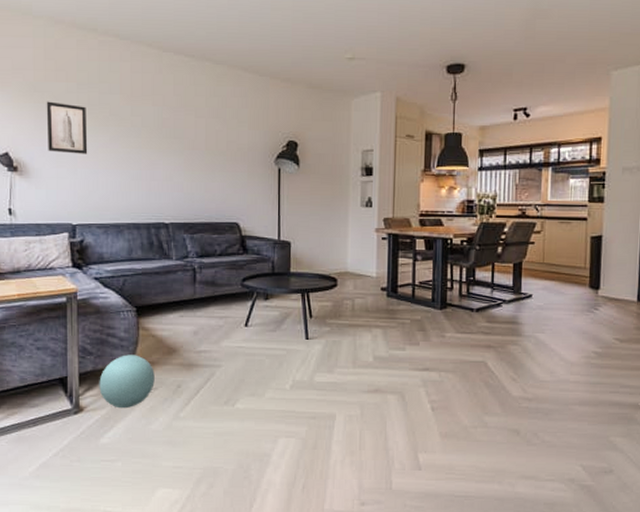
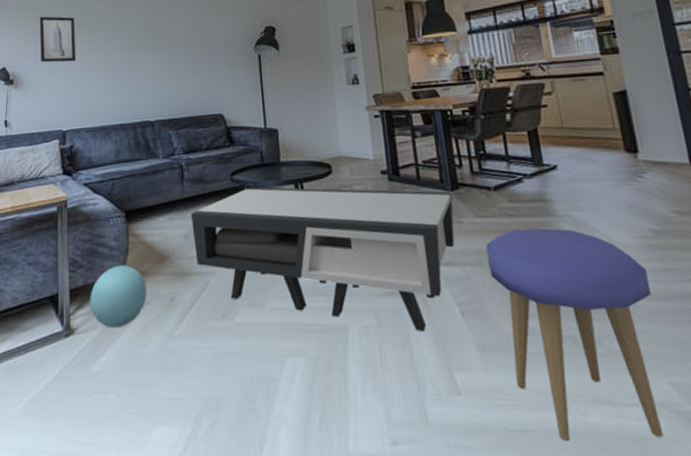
coffee table: none [200,293,440,421] -> present [190,187,455,331]
stool: none [460,345,584,504] -> present [486,228,664,441]

